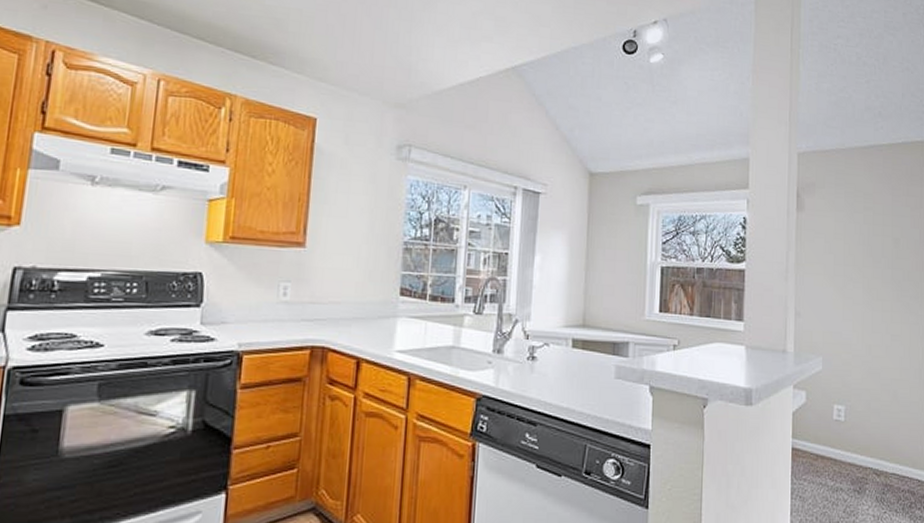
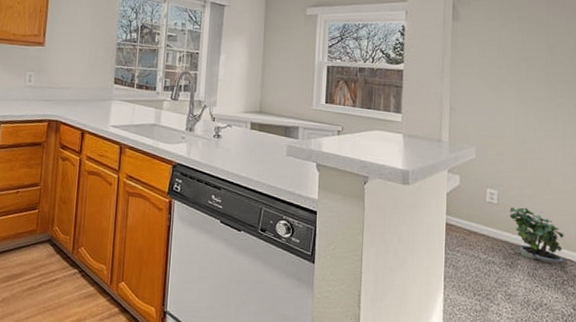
potted plant: none [857,424,914,491] -> present [509,207,566,269]

